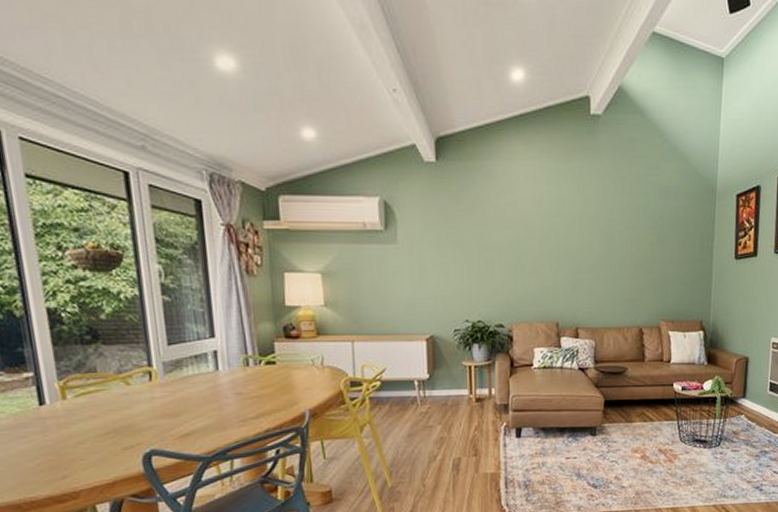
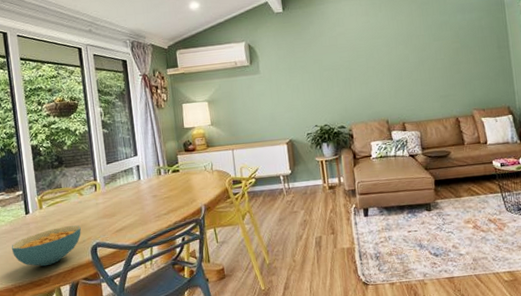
cereal bowl: none [16,425,128,478] -> present [11,225,81,267]

